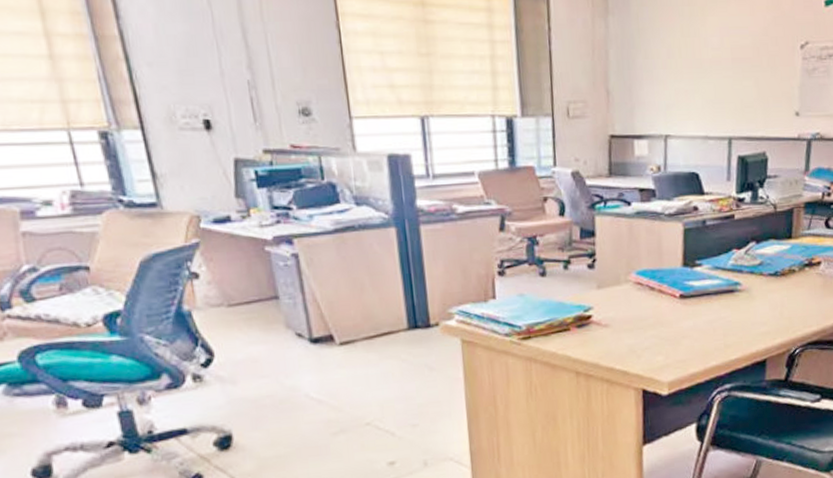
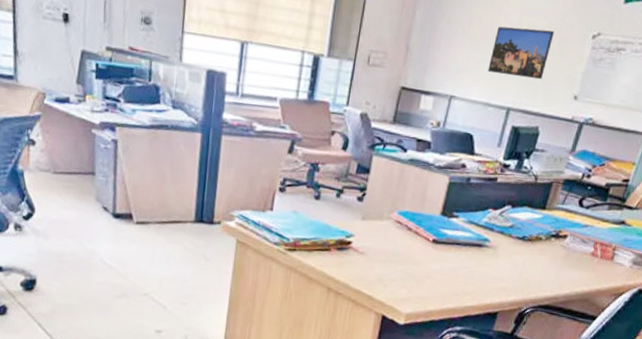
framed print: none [698,48,761,102] -> present [487,26,555,80]

